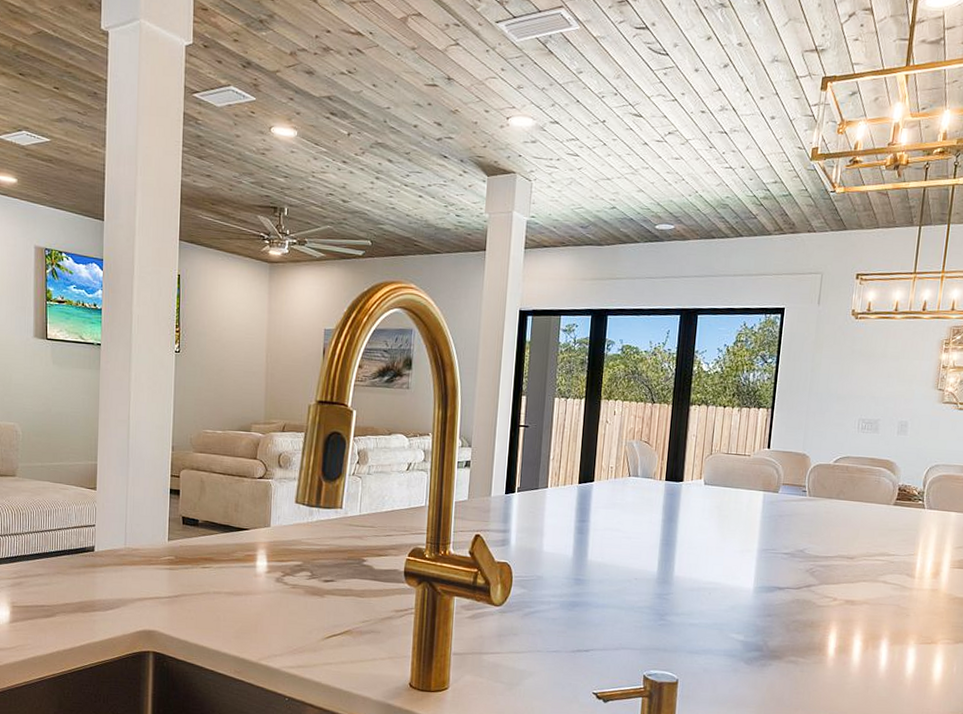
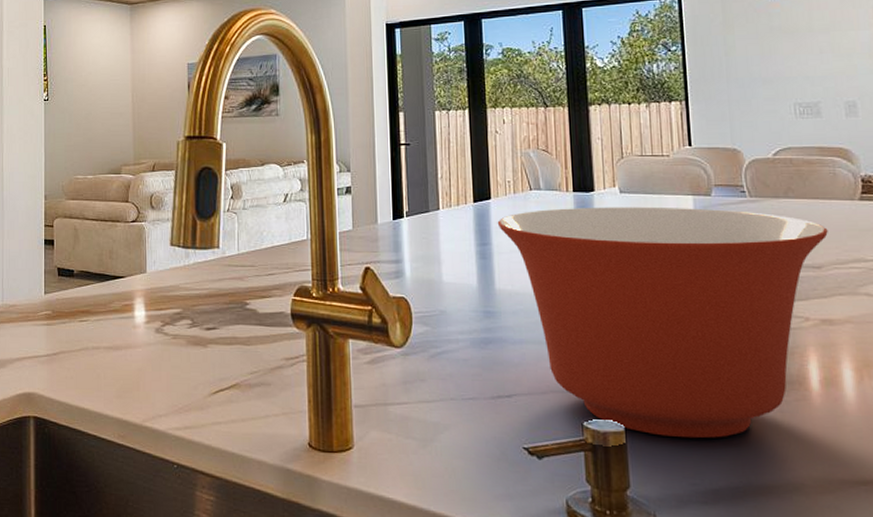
mixing bowl: none [597,494,865,690] -> present [497,206,828,439]

